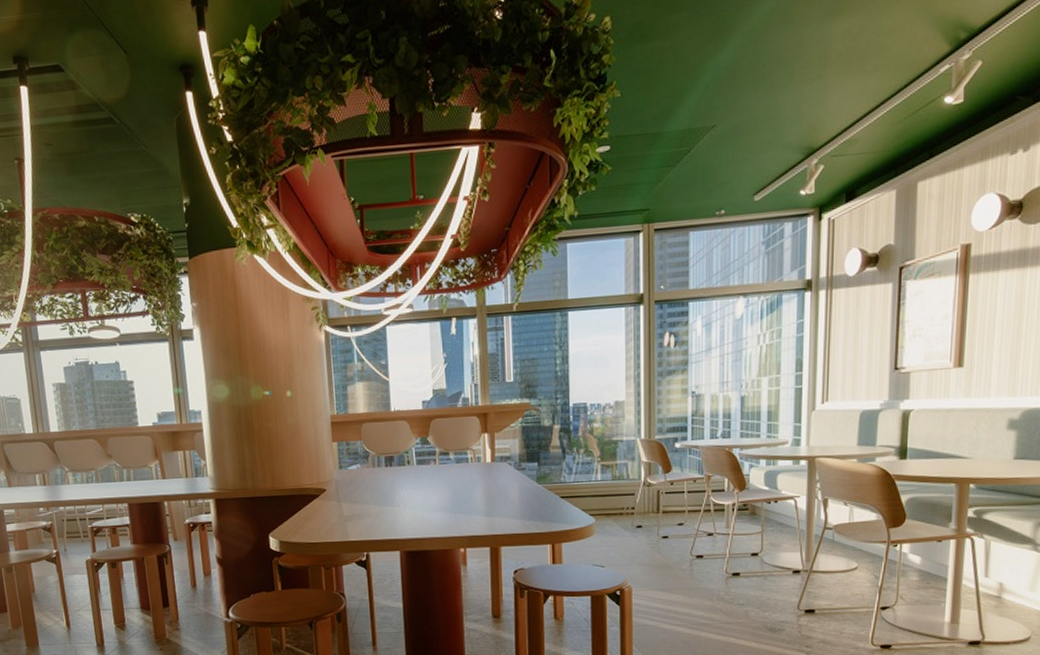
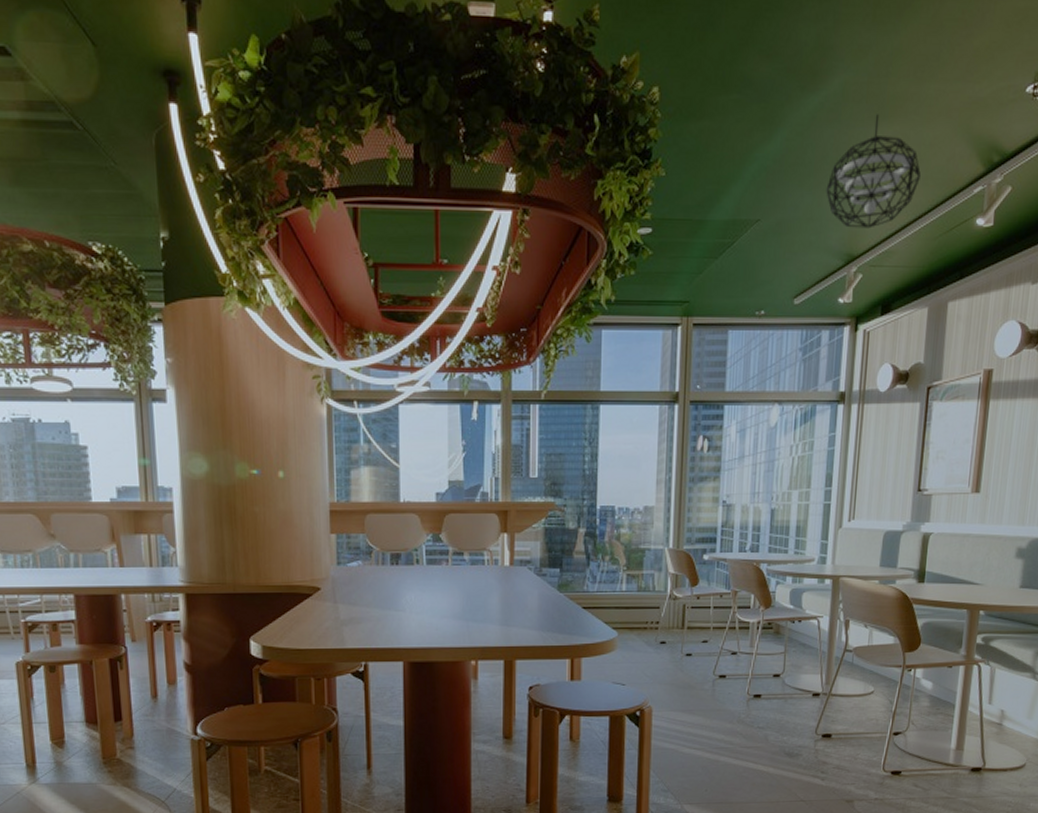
pendant light: none [782,10,881,123] -> present [826,114,921,229]

